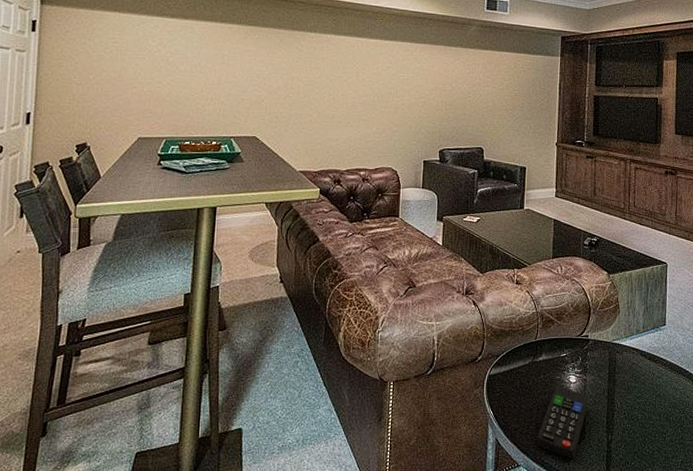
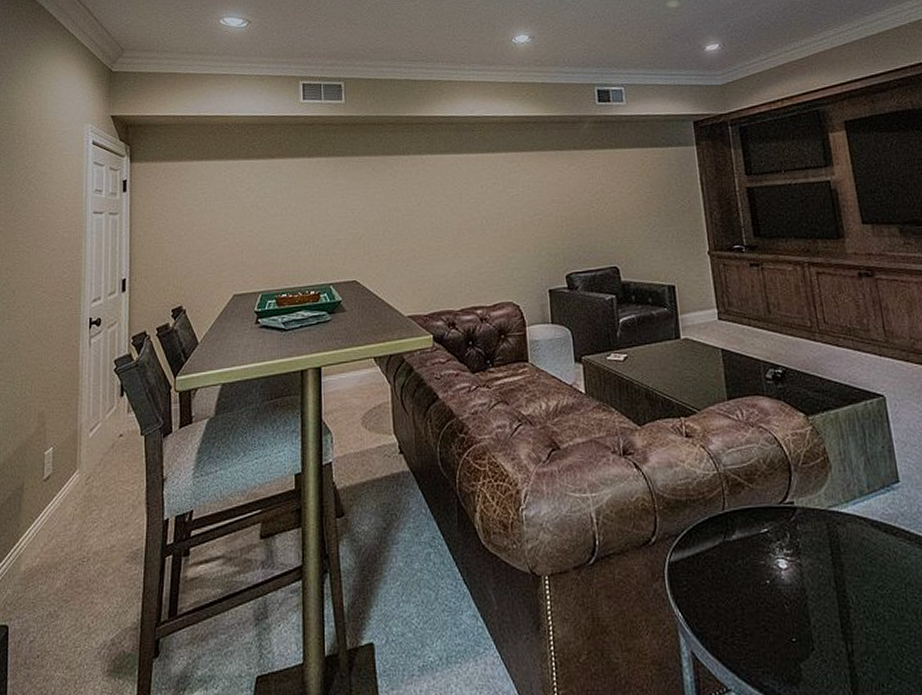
remote control: present [538,386,588,458] -> none [748,574,811,679]

